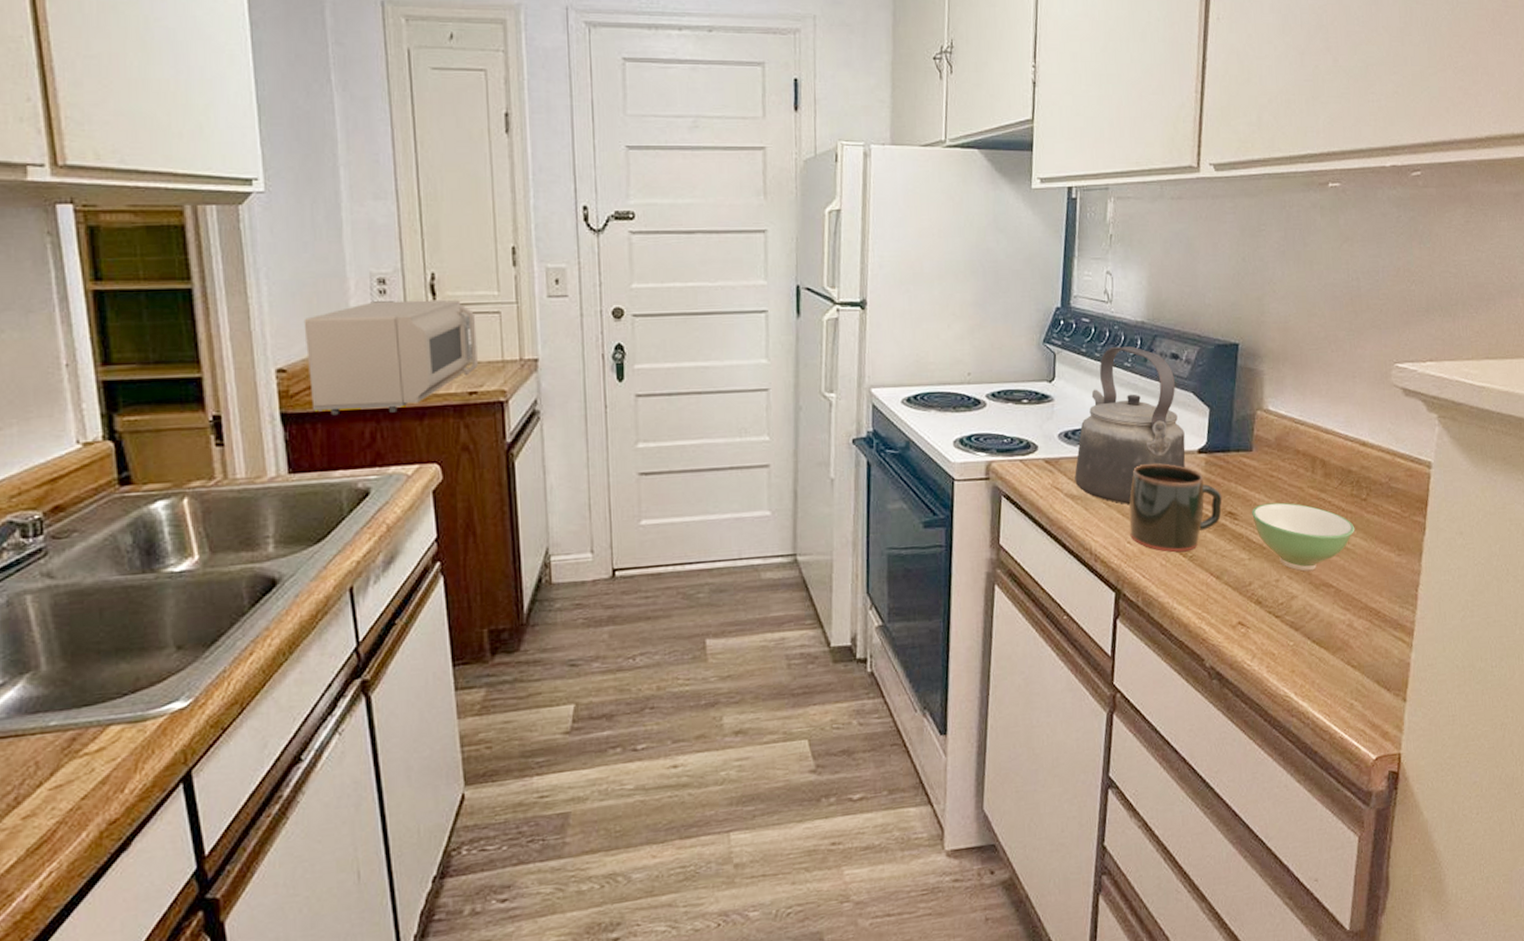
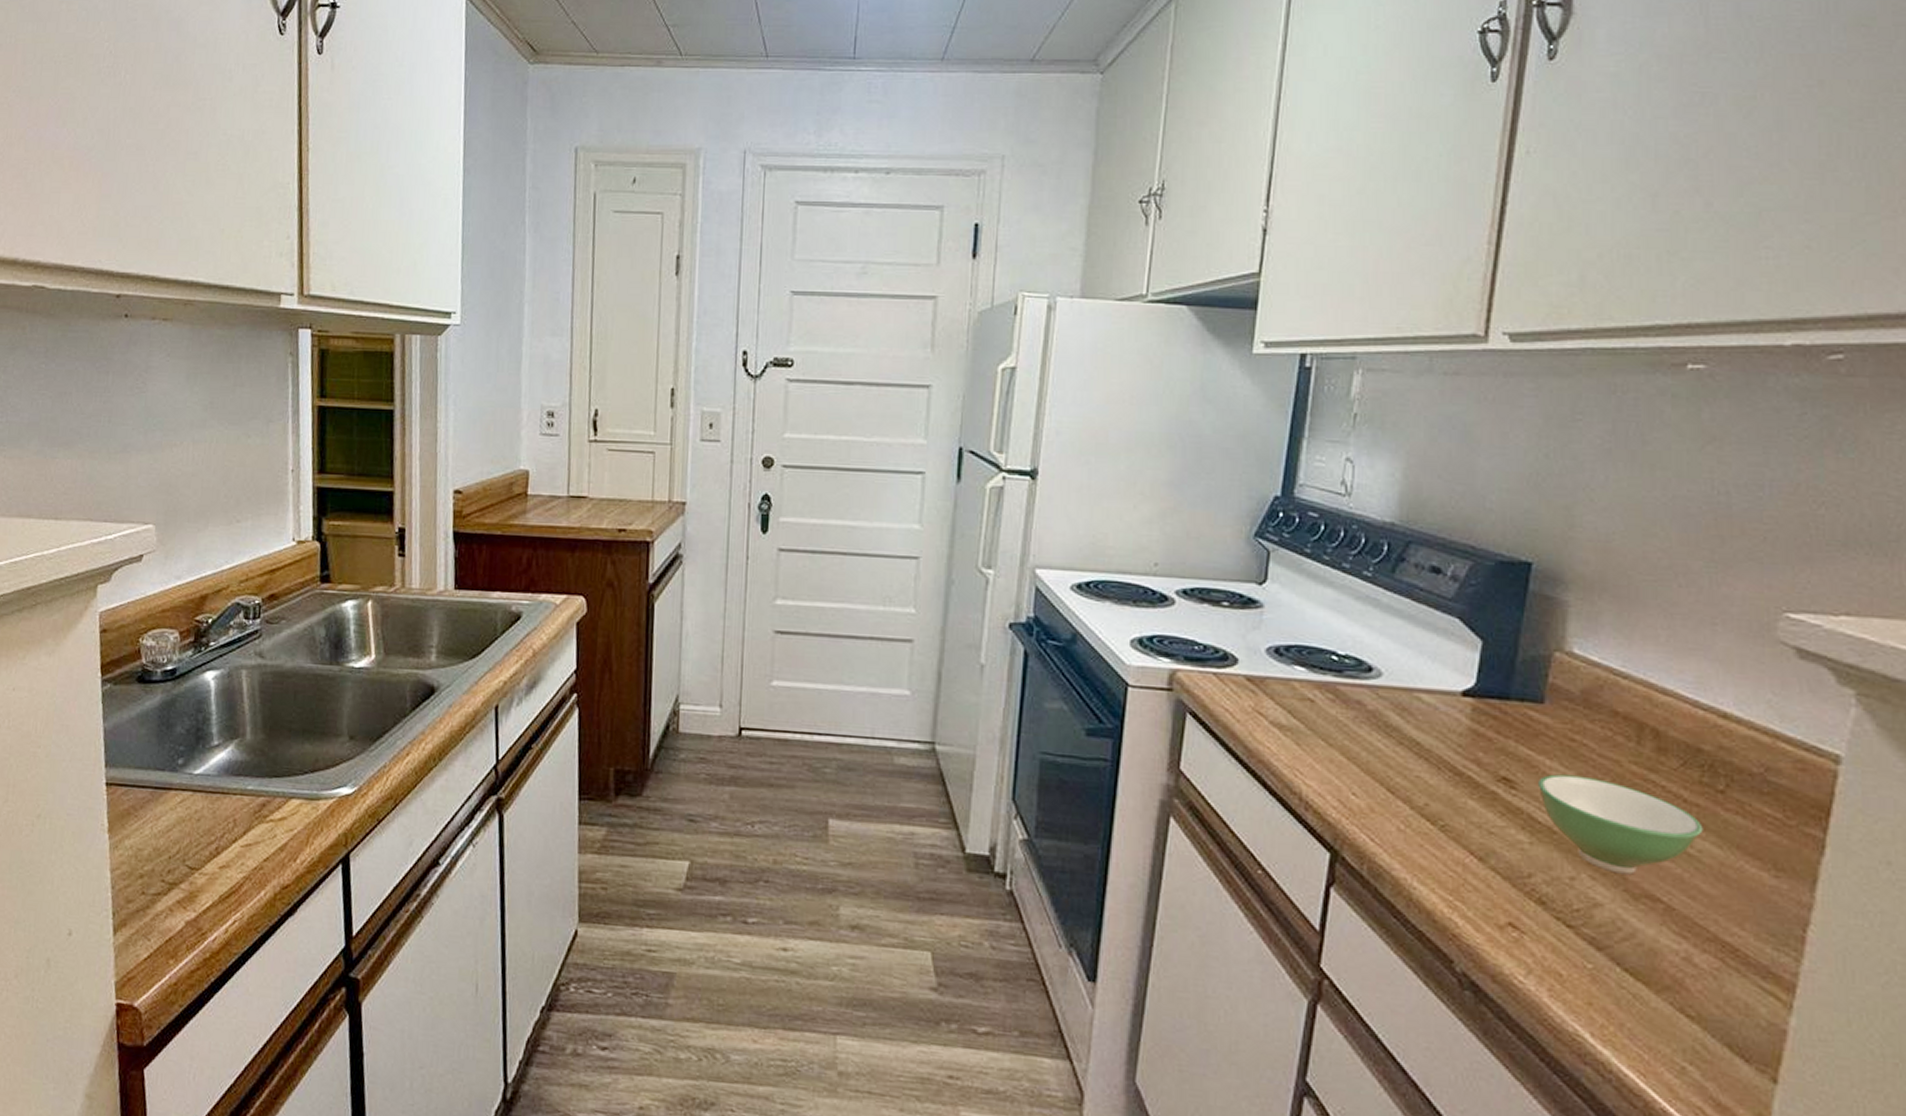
microwave: present [303,299,478,416] -> none [480,433,631,542]
kettle: present [1075,346,1186,504] -> none [1285,549,1444,746]
mug: present [1129,463,1222,553] -> none [1356,699,1494,819]

